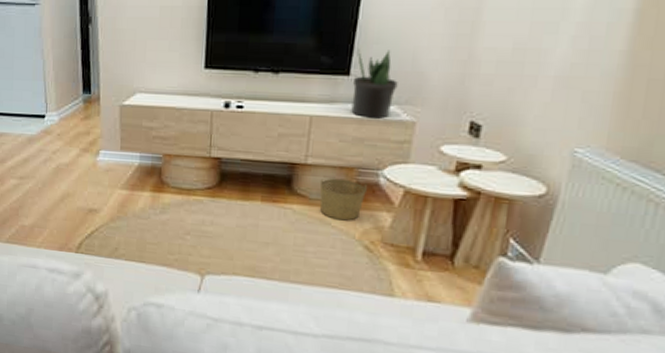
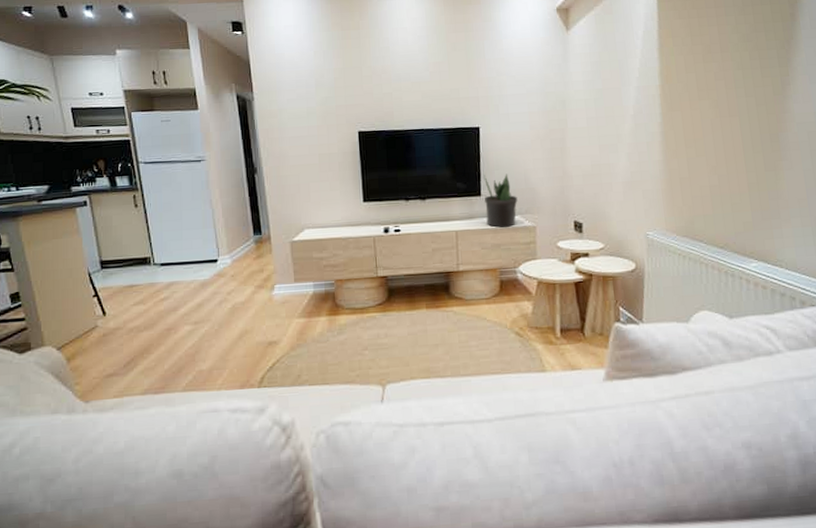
basket: present [319,178,368,221] -> none [471,279,510,315]

